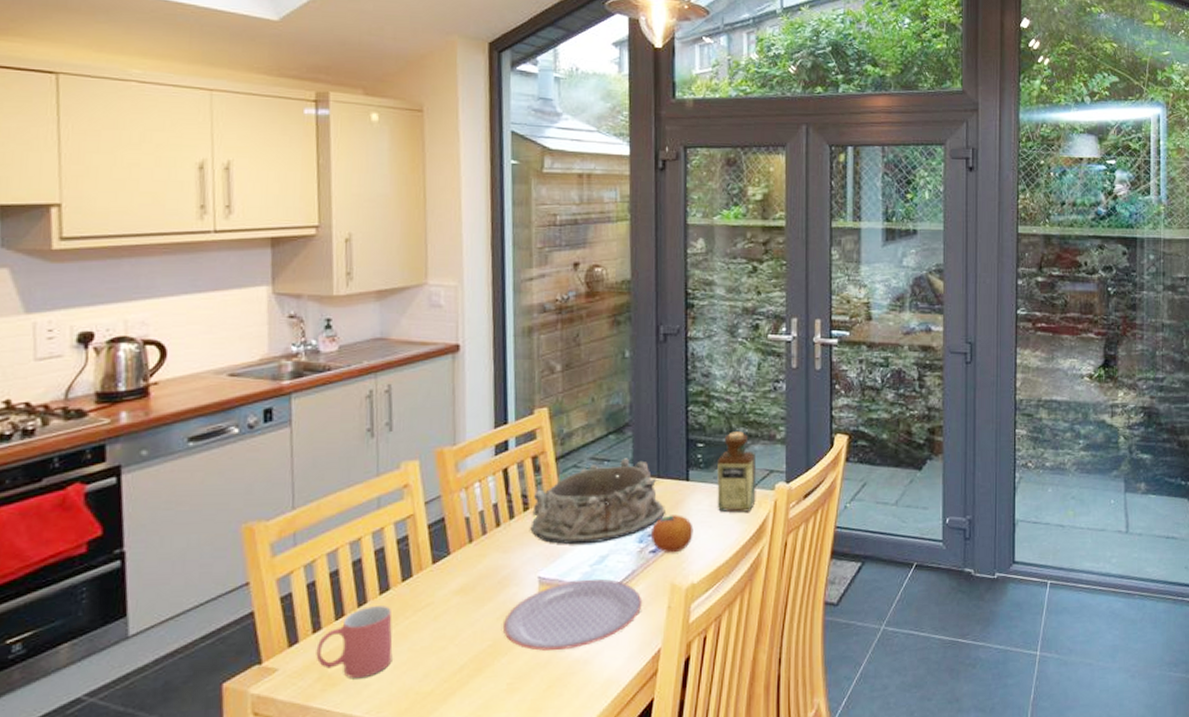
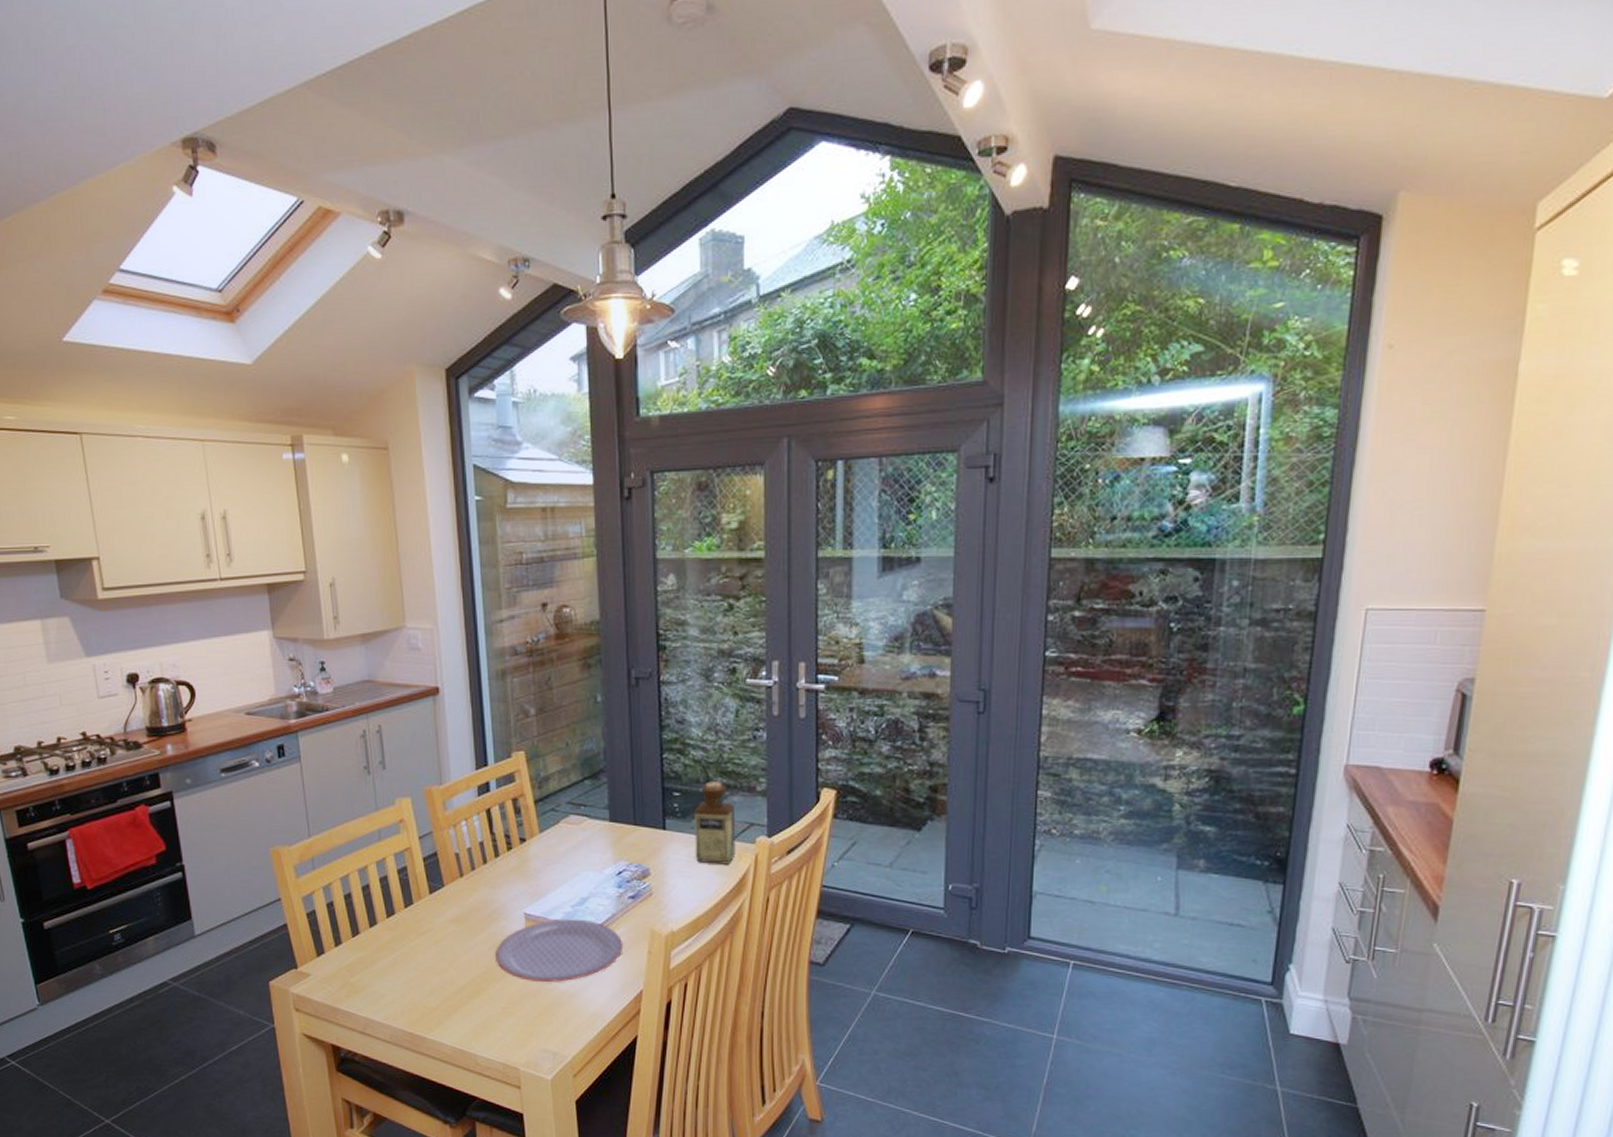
mug: present [316,606,393,679] -> none [339,927,402,990]
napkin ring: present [530,458,665,545] -> none [514,804,643,886]
fruit: present [651,515,694,553] -> none [630,863,672,900]

